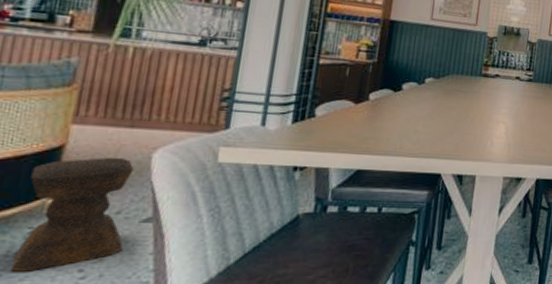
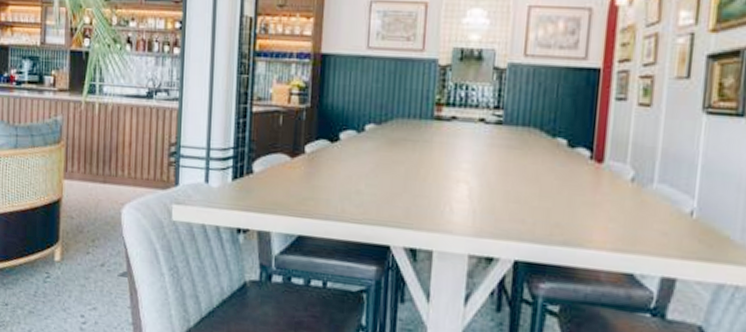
stool: present [10,157,134,272] -> none [38,211,110,312]

